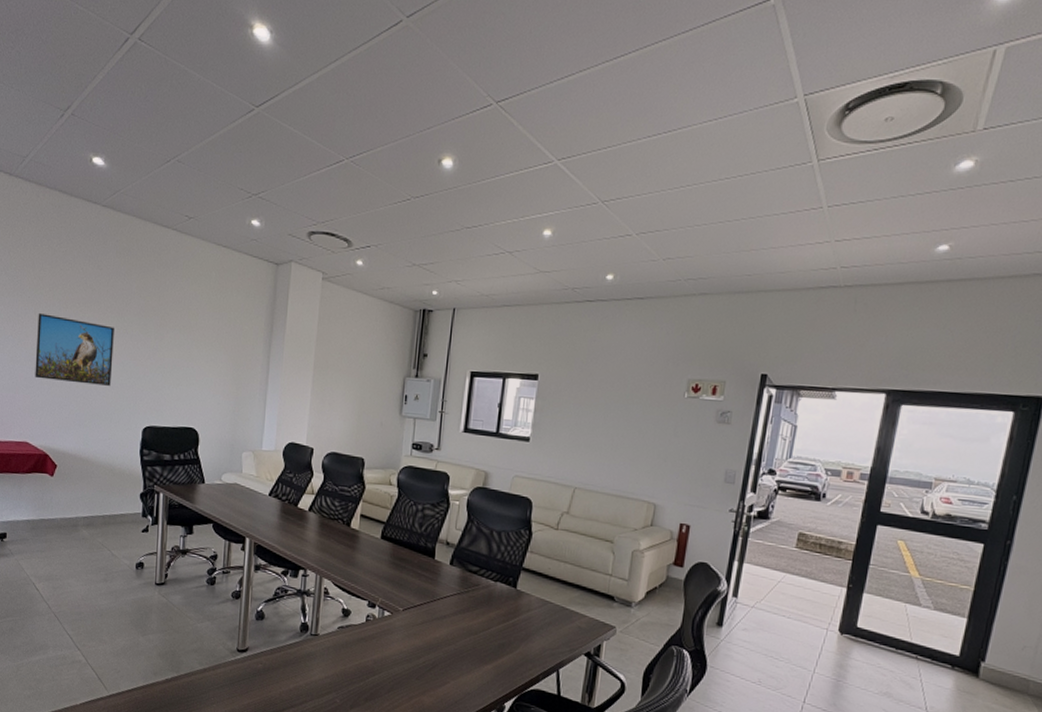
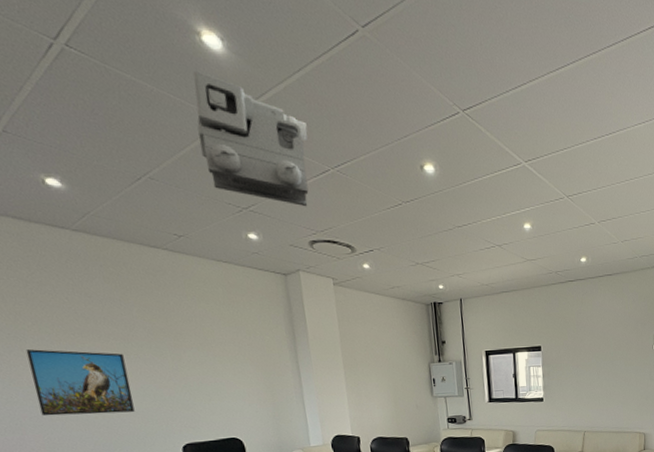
total station: none [227,61,331,197] -> present [193,71,309,207]

